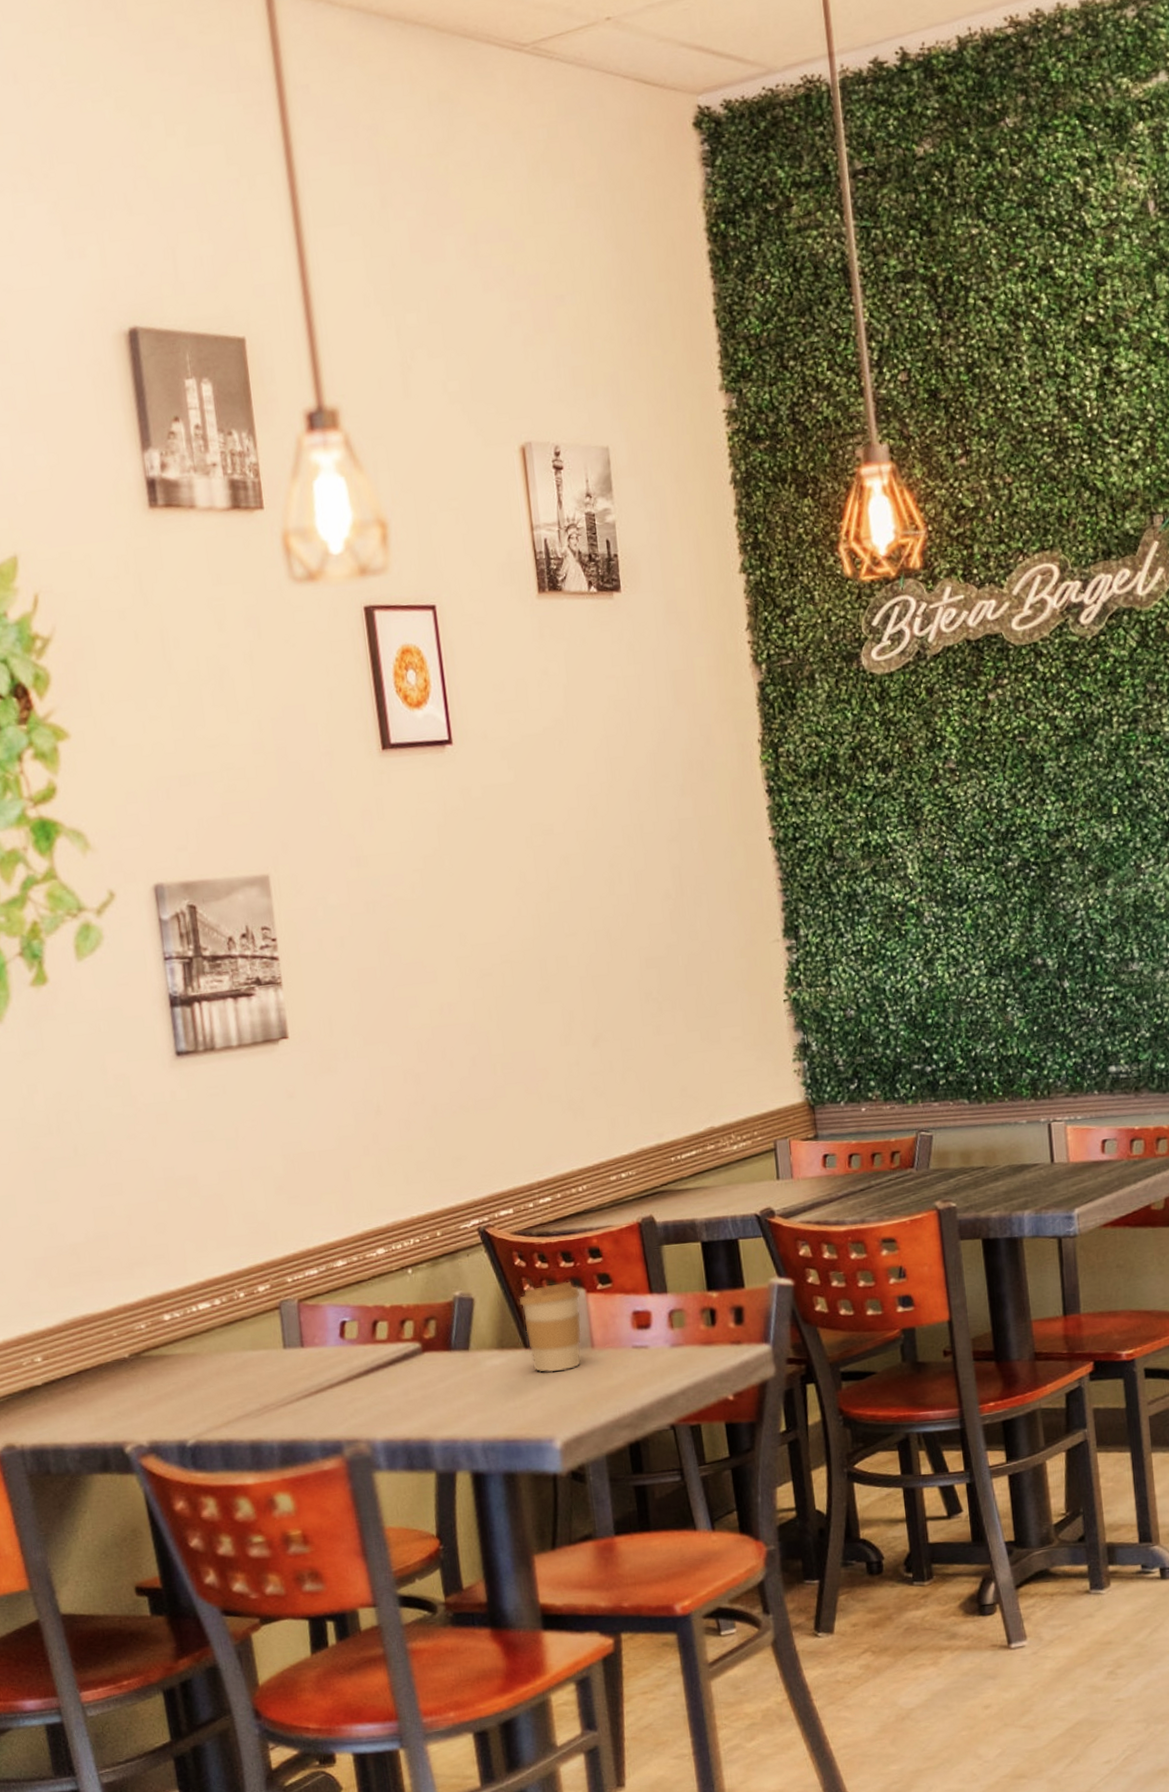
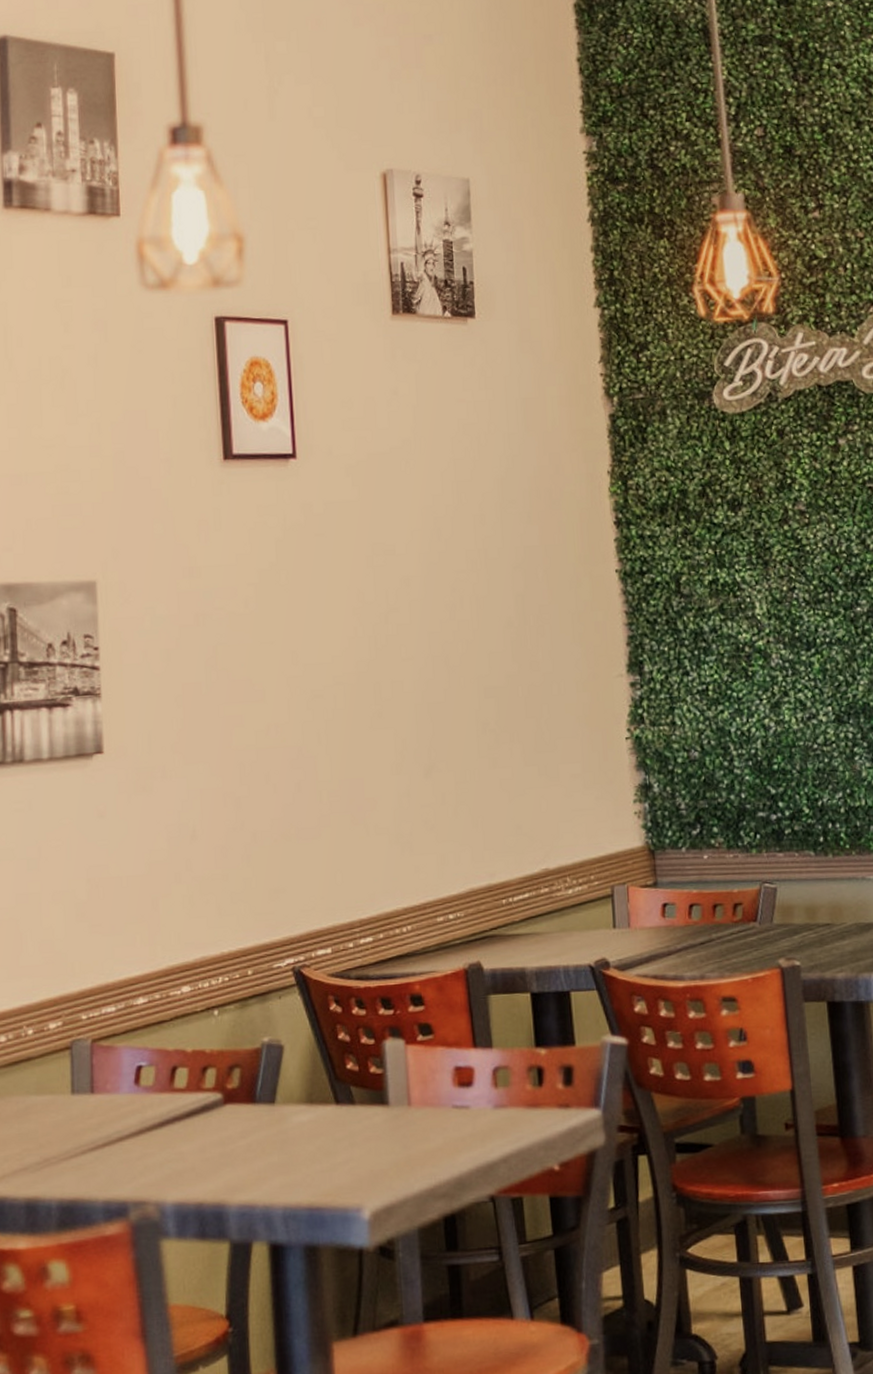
coffee cup: present [518,1281,581,1373] -> none [332,1030,399,1132]

